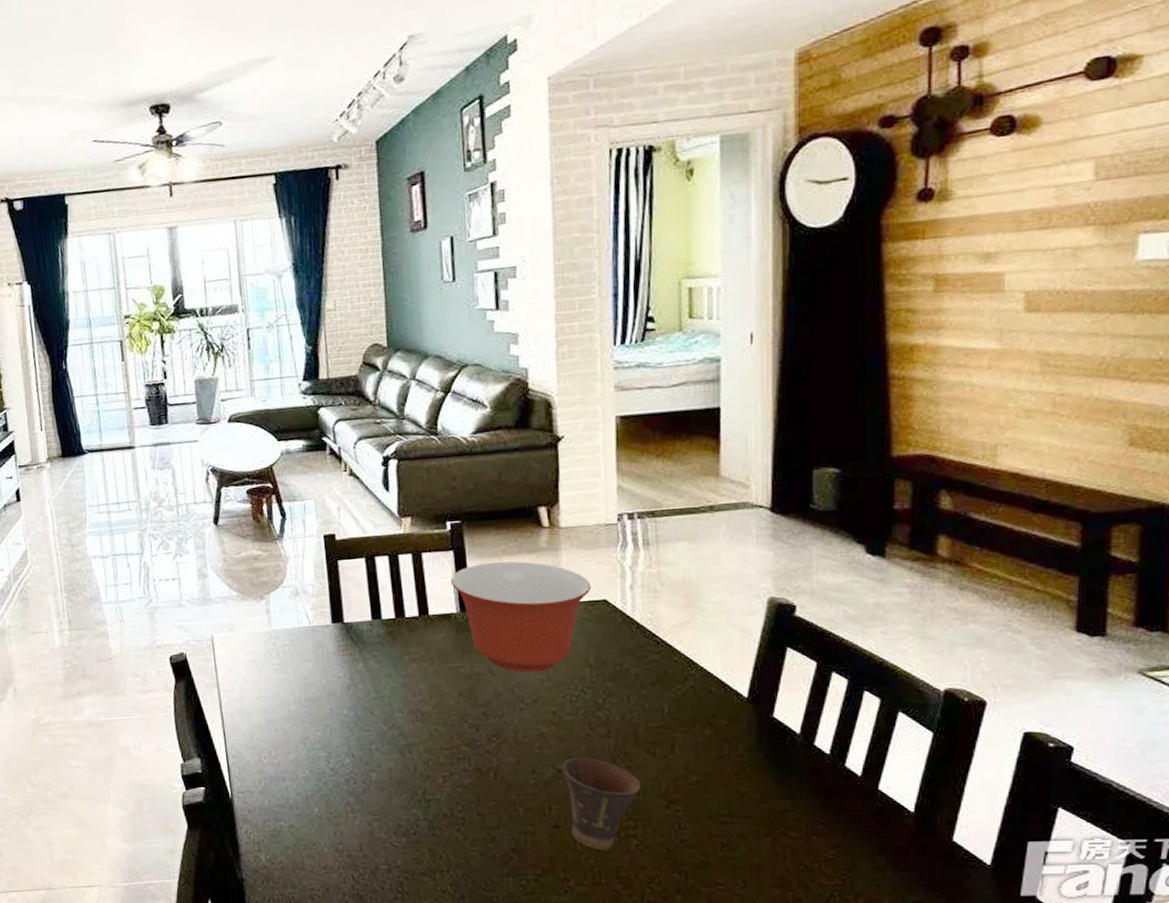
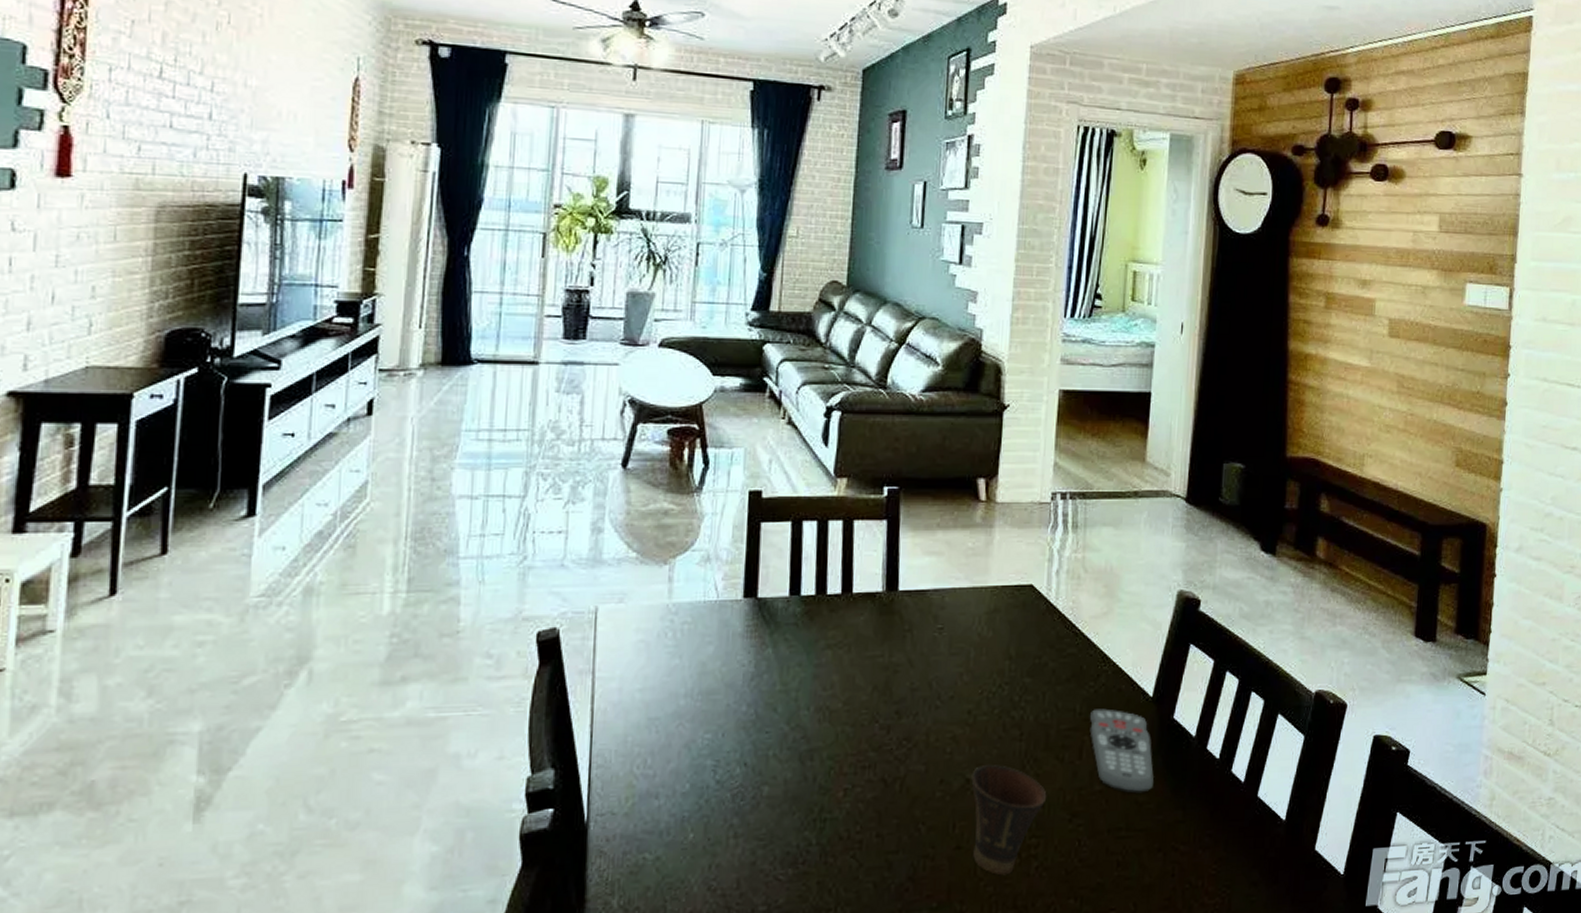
mixing bowl: present [450,561,591,672] -> none [879,535,1020,664]
remote control: none [680,709,755,785] -> present [1089,708,1154,794]

